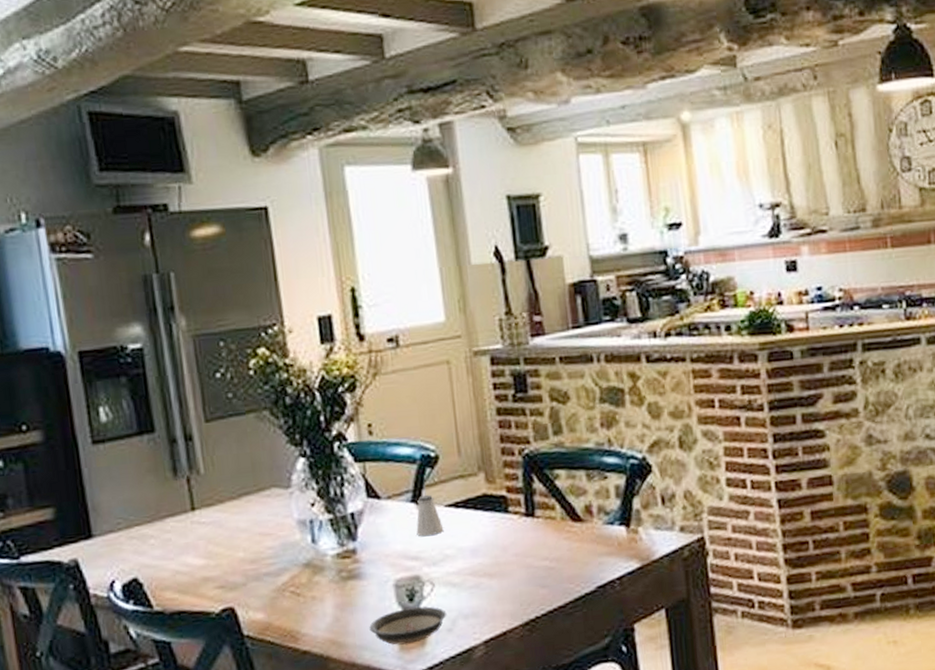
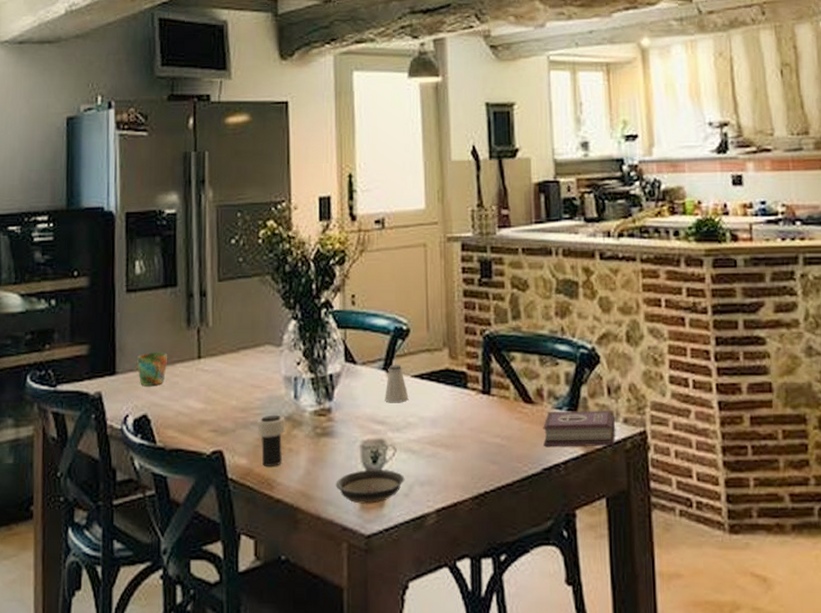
mug: none [116,508,155,547] -> present [137,353,167,386]
cup: none [271,562,306,618] -> present [257,415,285,466]
book: none [594,520,672,564] -> present [543,411,615,446]

